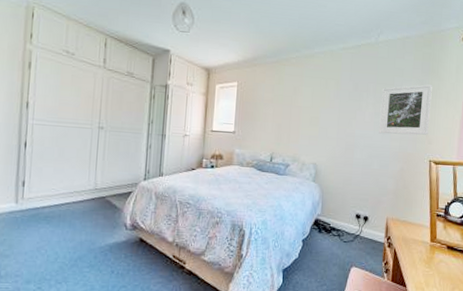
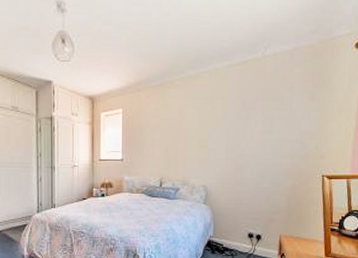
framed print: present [379,84,432,135] -> none [269,96,324,152]

